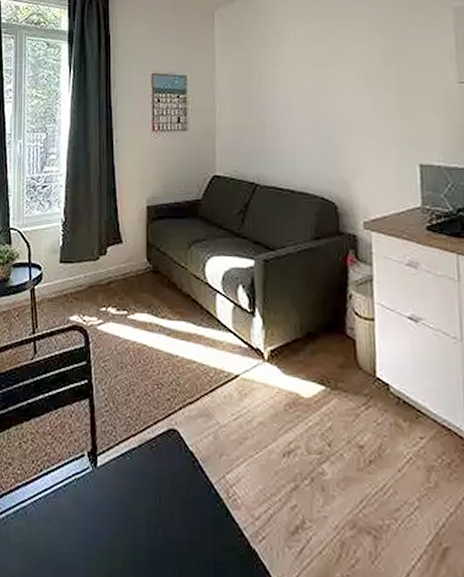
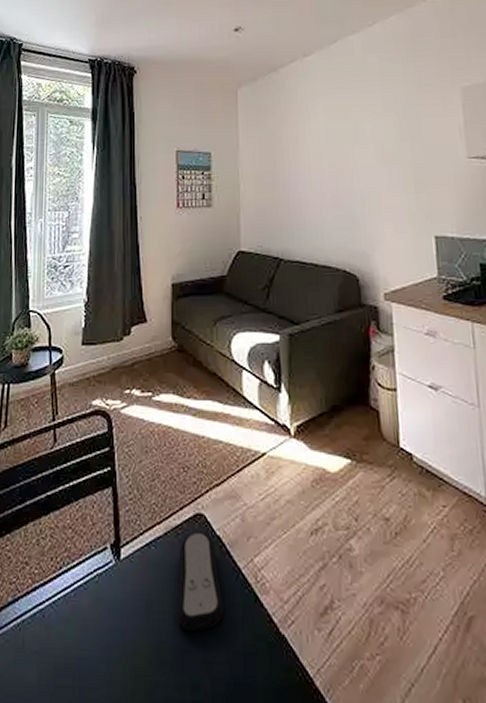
remote control: none [152,446,197,540] -> present [178,532,225,632]

